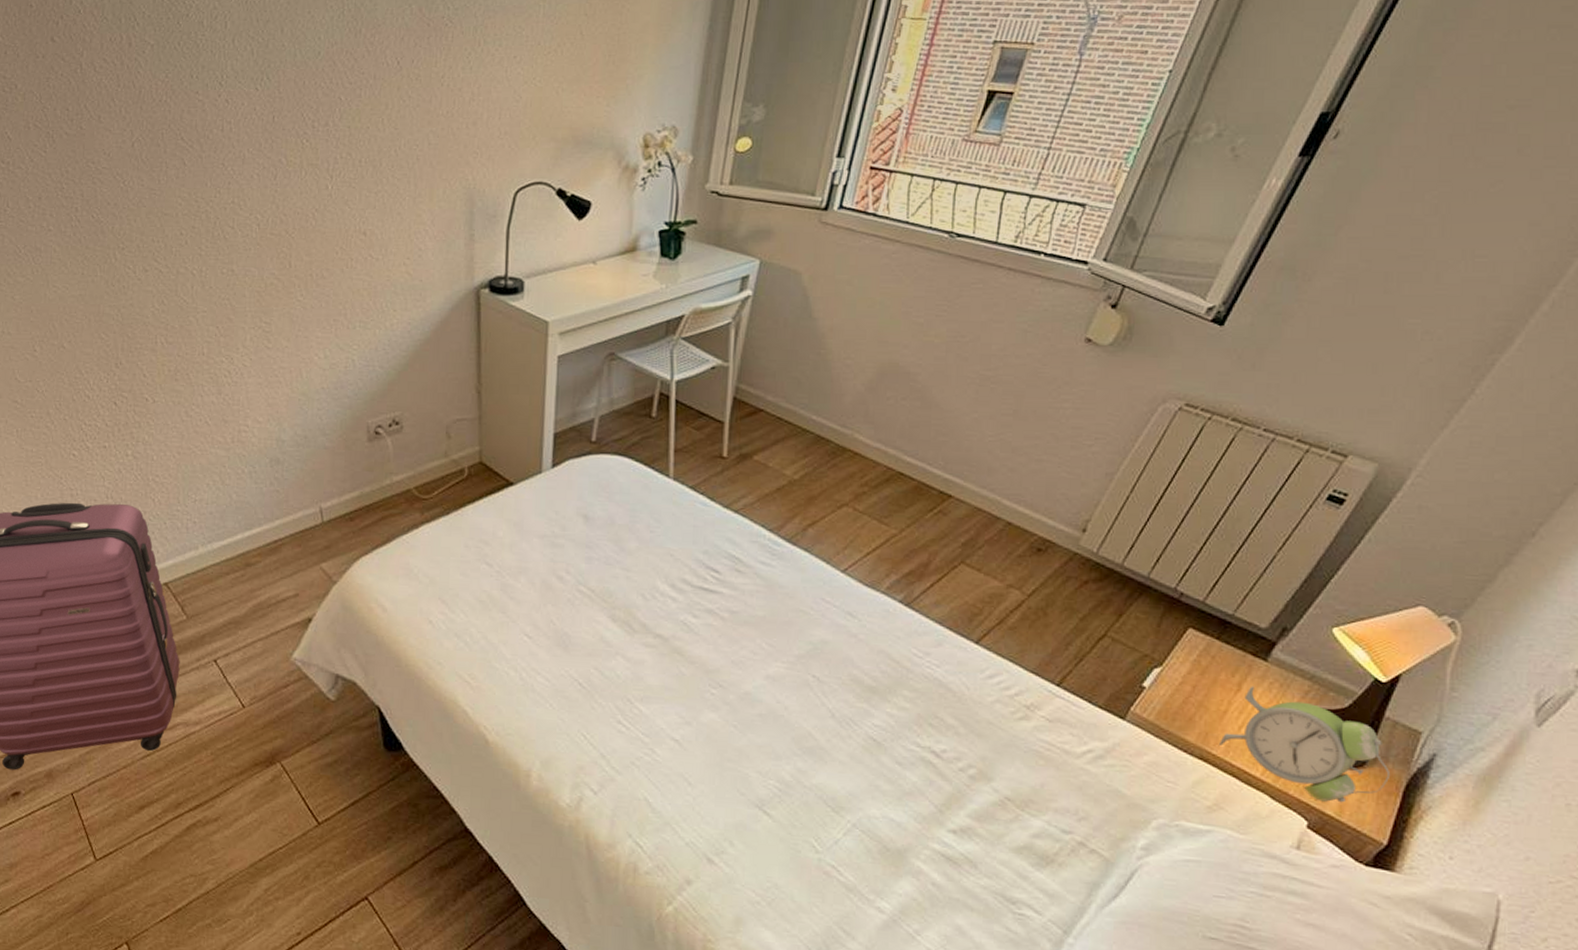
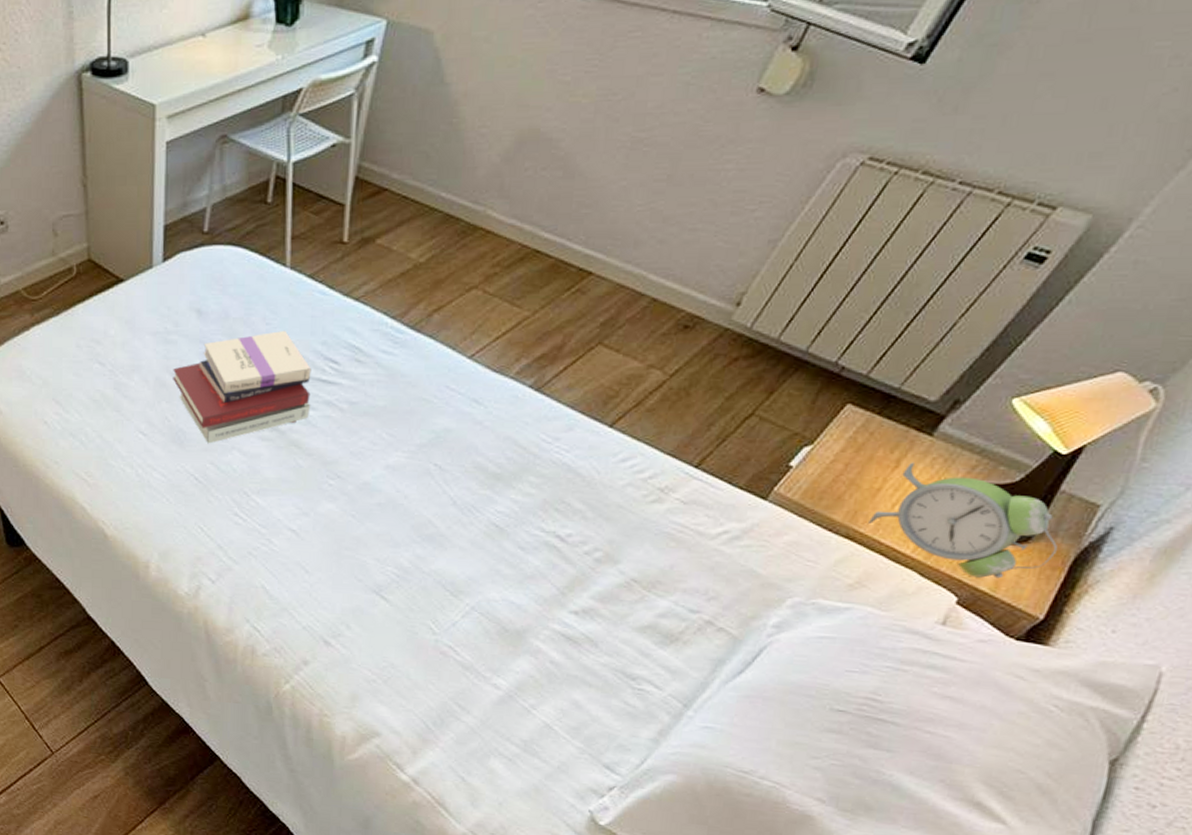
books: none [559,538,694,649] -> present [173,330,312,444]

